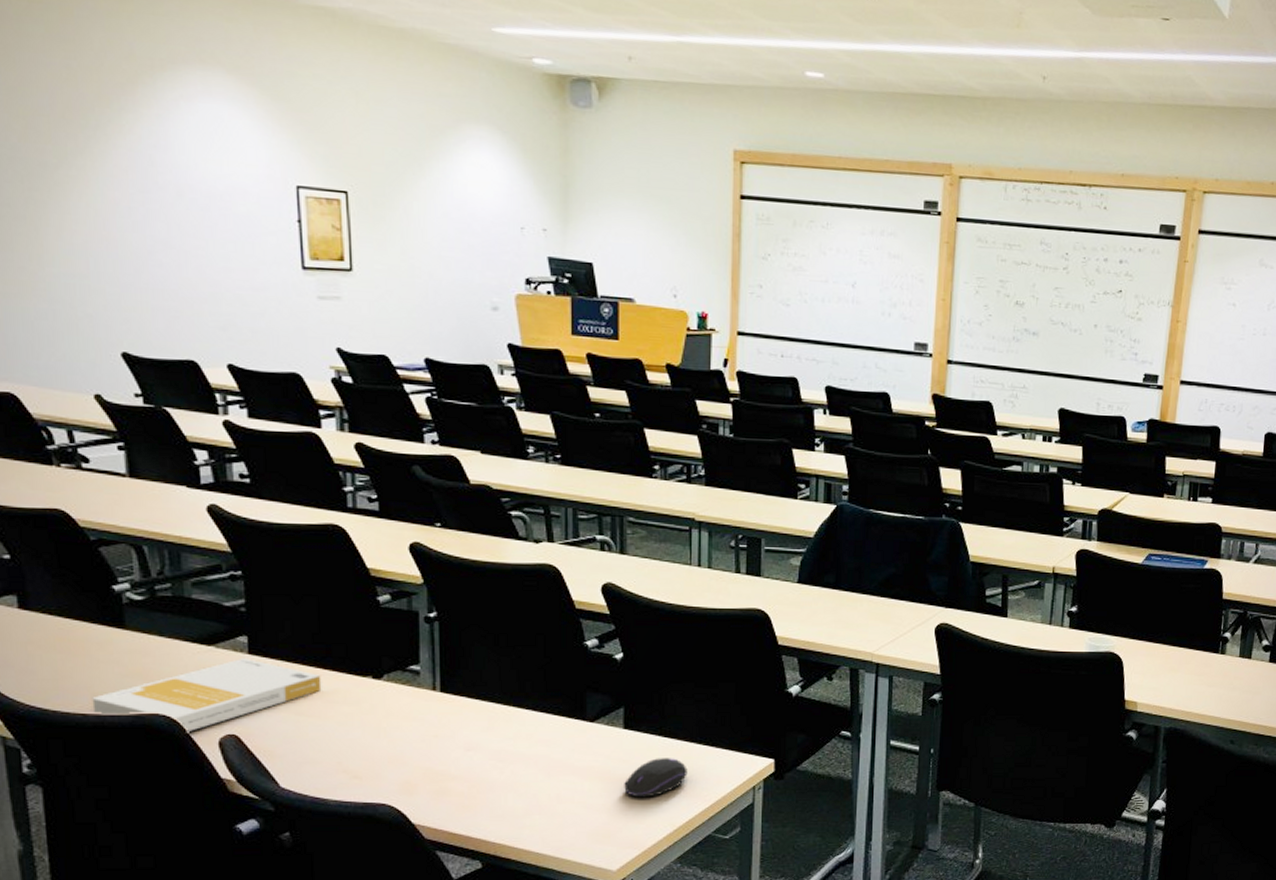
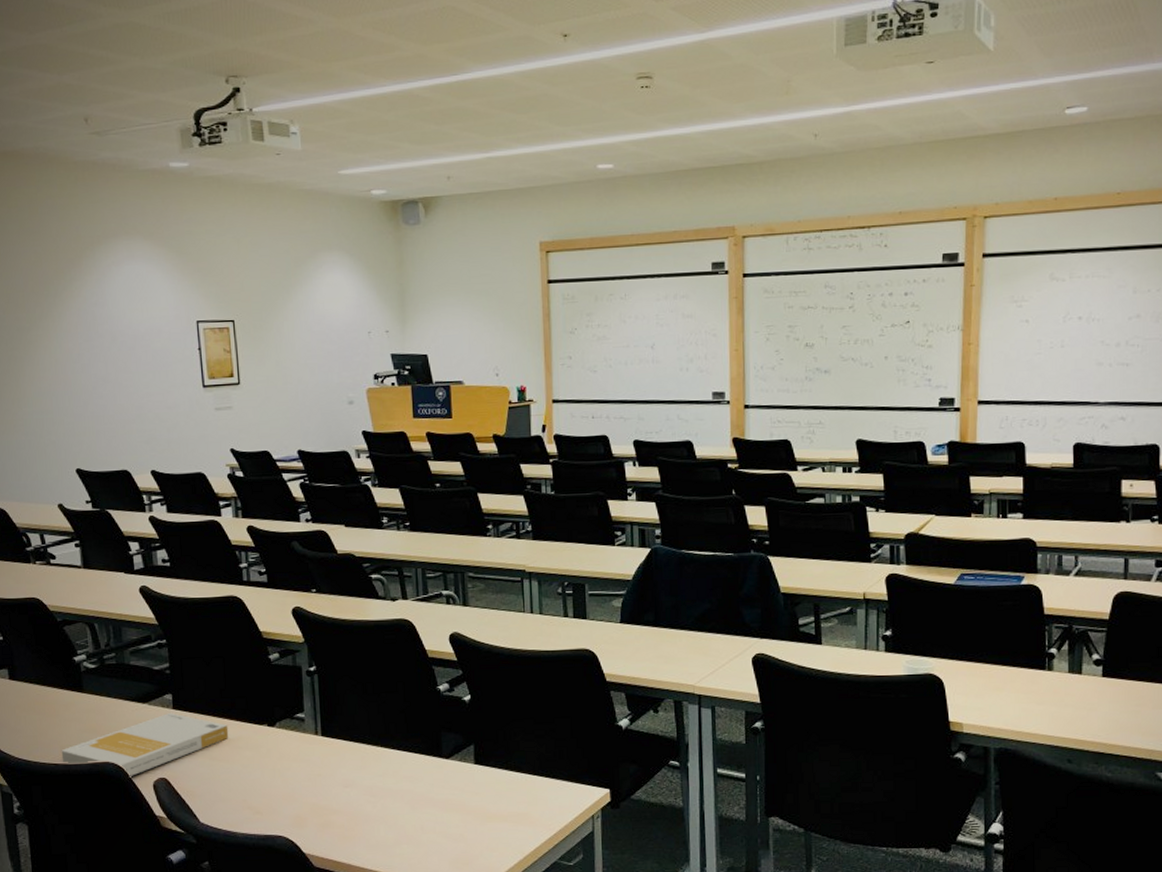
computer mouse: present [624,758,688,798] -> none [478,790,533,828]

